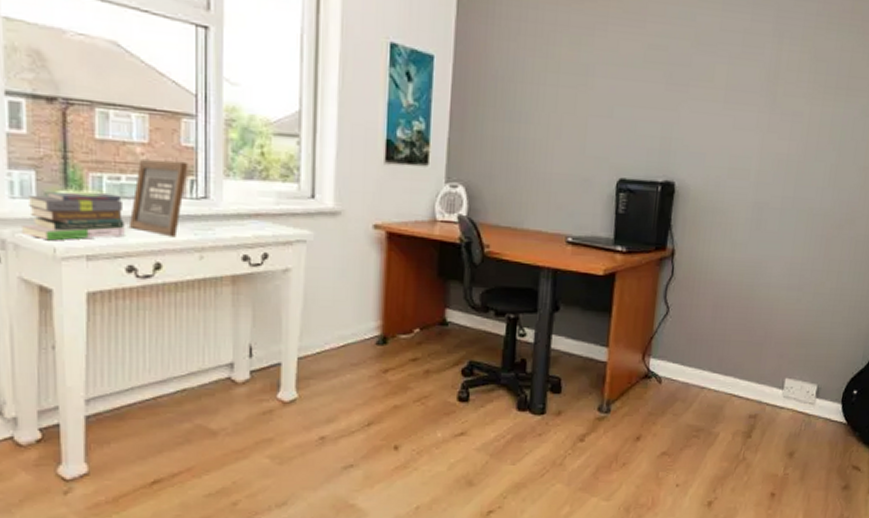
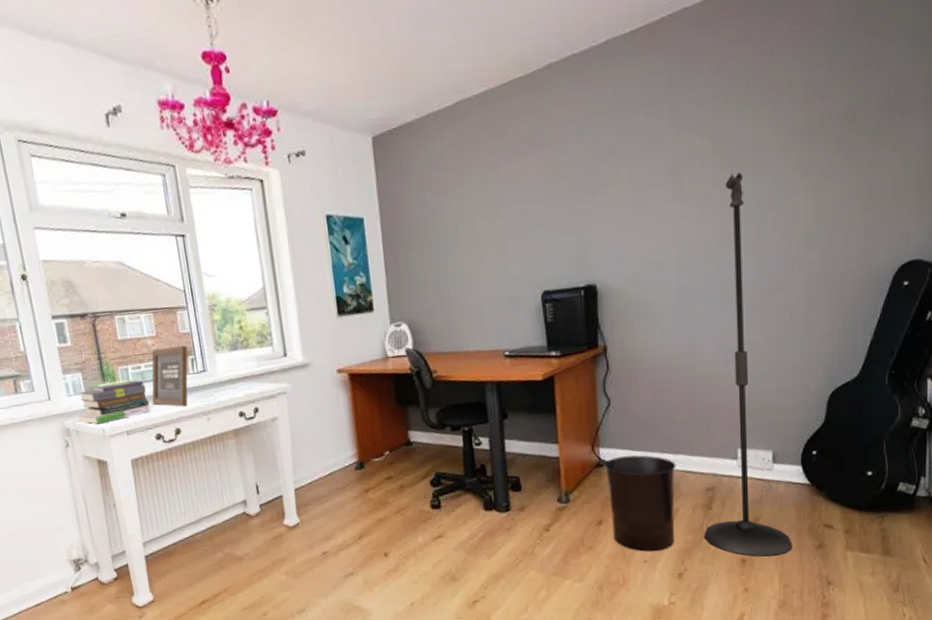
waste bin: none [649,370,724,475] -> present [604,455,676,552]
microphone stand: none [739,94,834,492] -> present [704,172,793,557]

